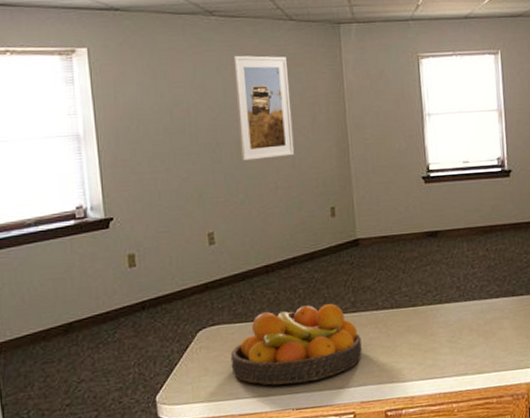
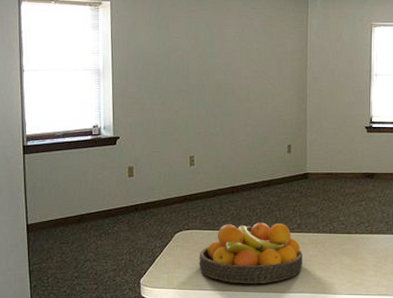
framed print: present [232,56,295,161] -> none [220,15,263,101]

